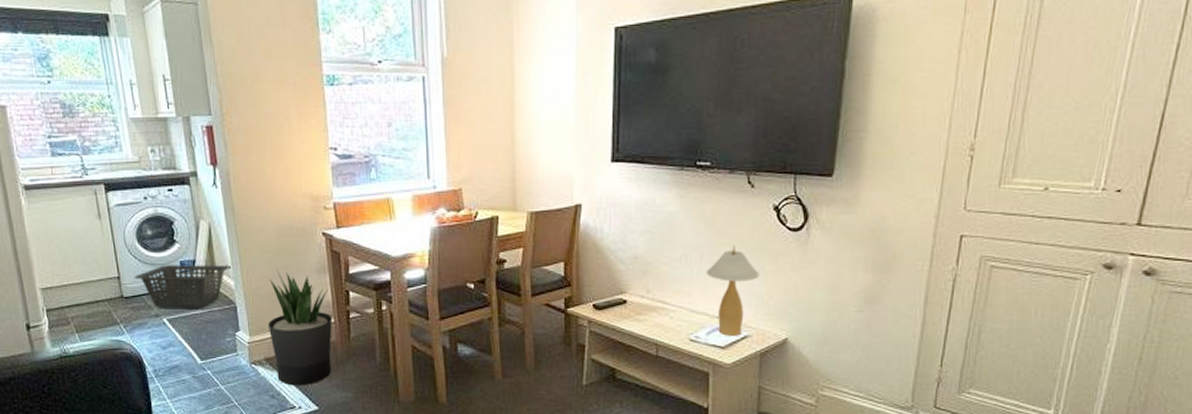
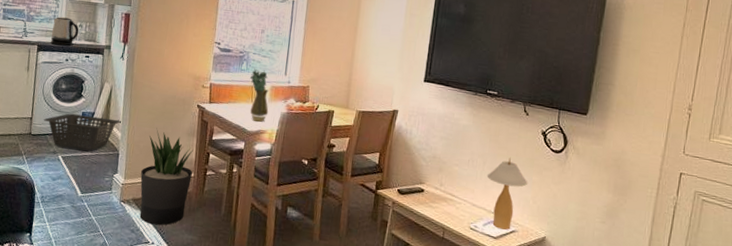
kettle: none [116,143,153,181] -> present [51,17,79,46]
vase: none [383,174,414,243] -> present [249,68,269,122]

